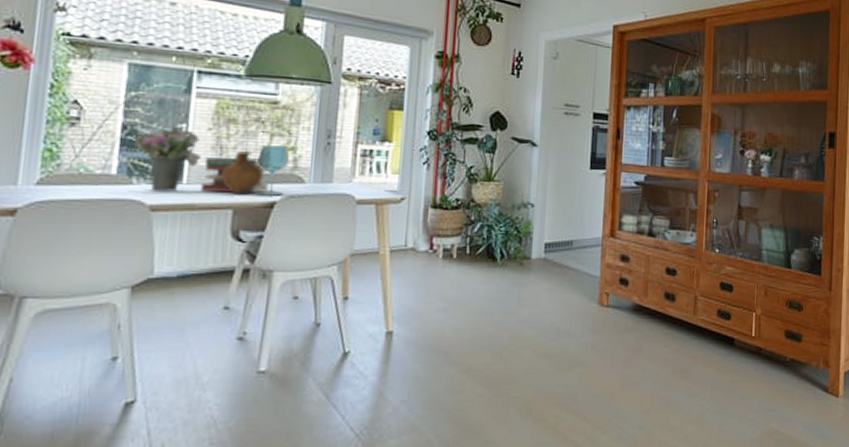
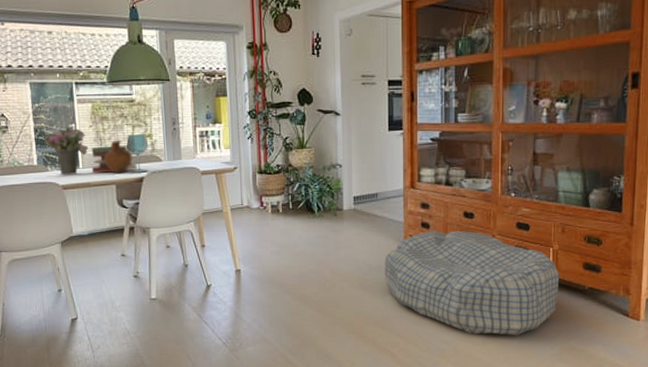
dog bed: none [573,288,762,418] -> present [385,231,560,336]

